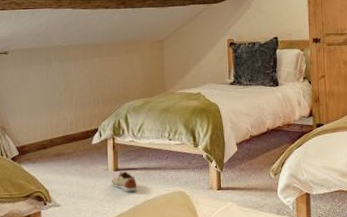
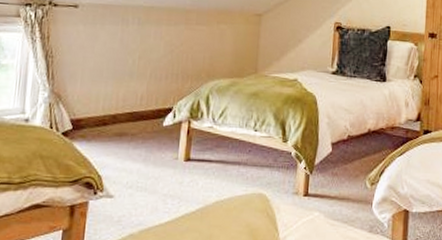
shoe: present [111,171,138,192] -> none [179,162,210,188]

